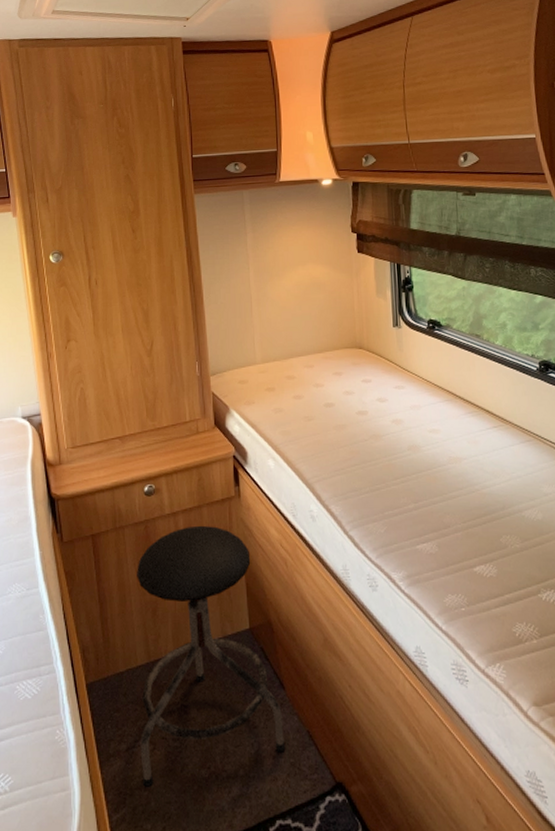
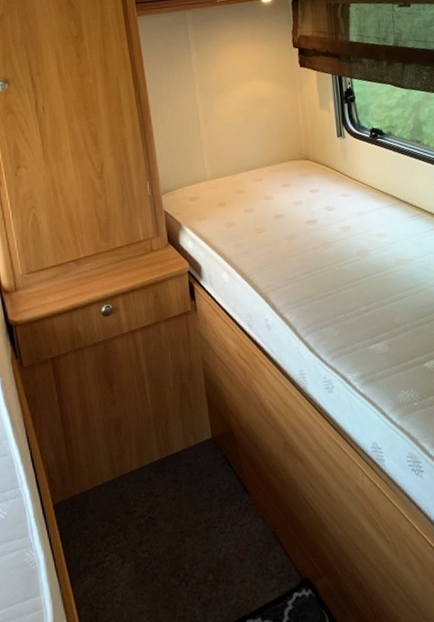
stool: present [137,525,286,787] -> none [98,341,253,600]

